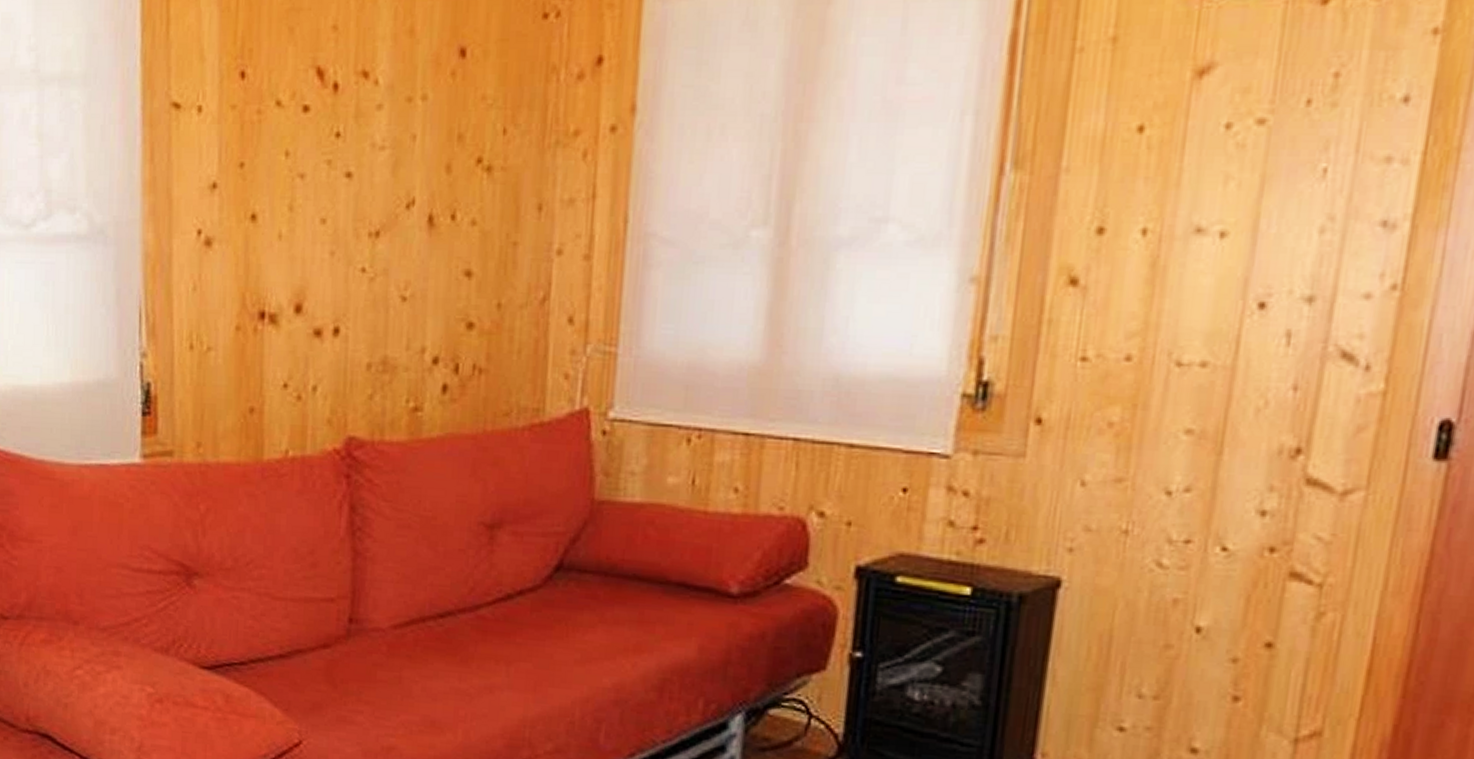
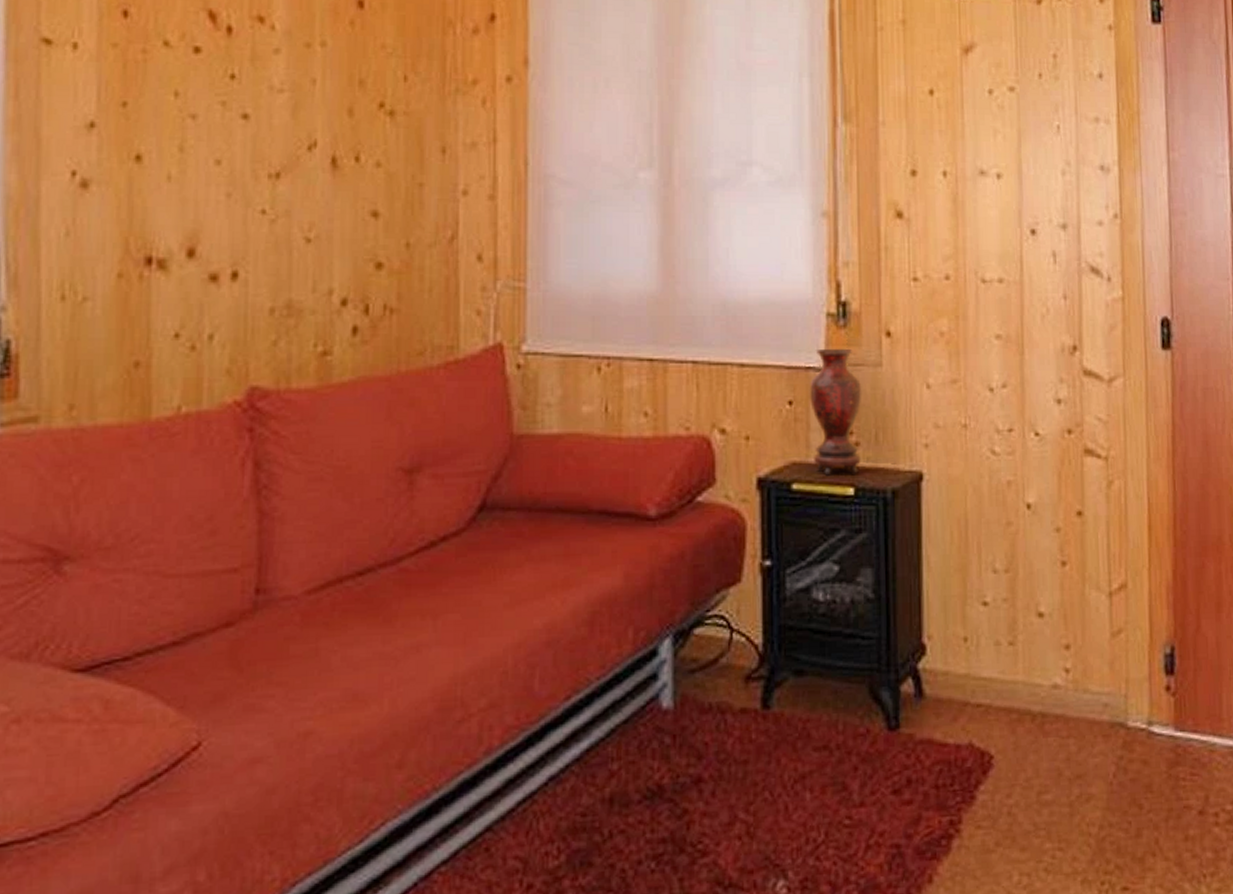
vase: none [926,433,997,574] -> present [809,348,862,476]

